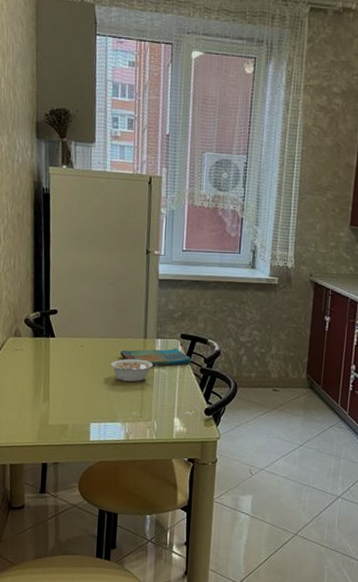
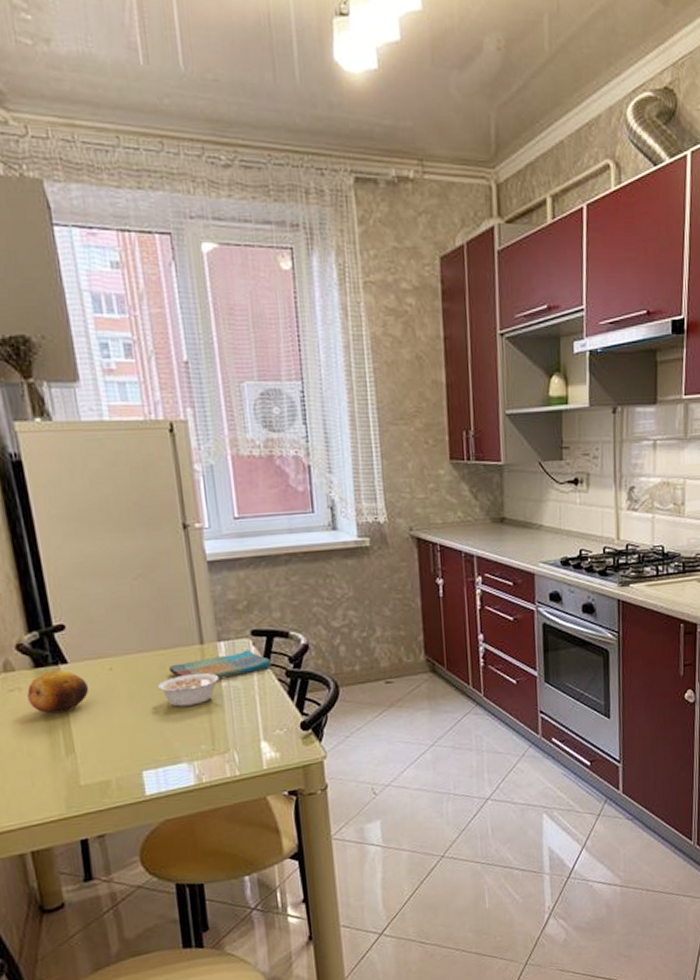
fruit: none [26,340,66,371] -> present [27,669,89,713]

